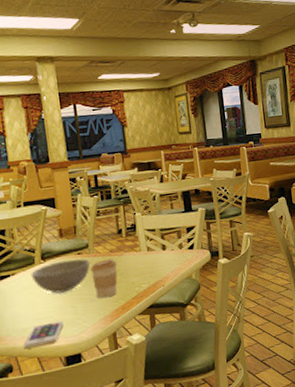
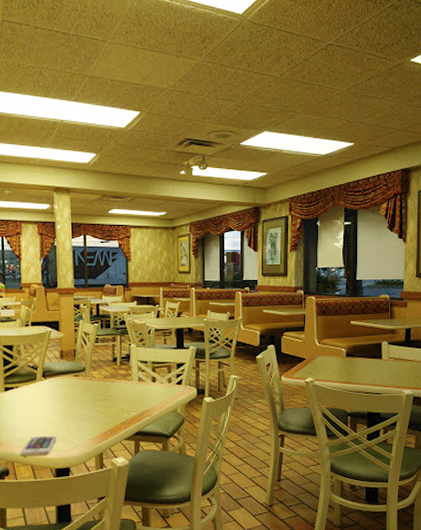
bowl: present [31,259,90,294] -> none [32,380,86,410]
coffee cup: present [90,258,118,299] -> none [85,384,110,420]

